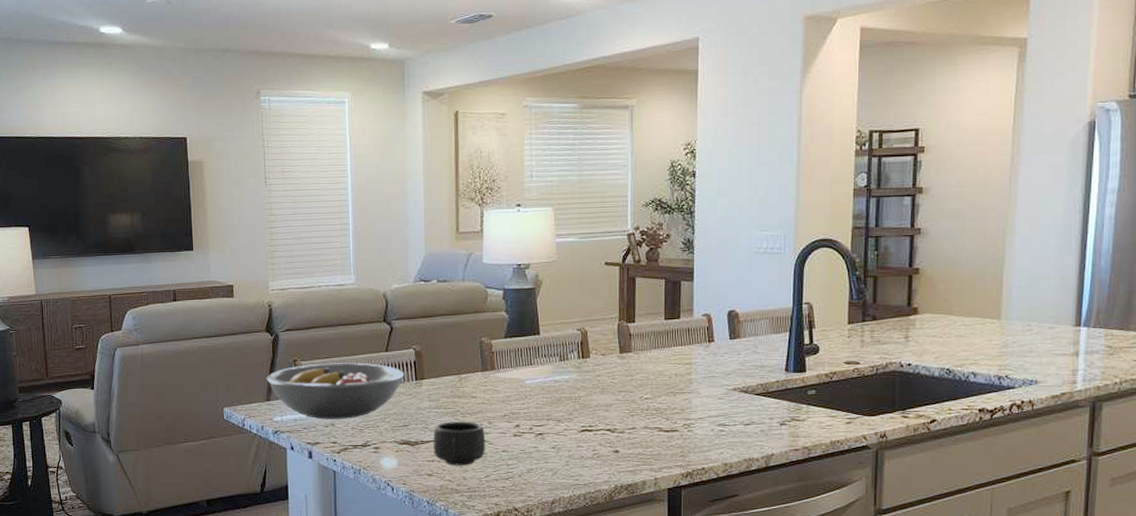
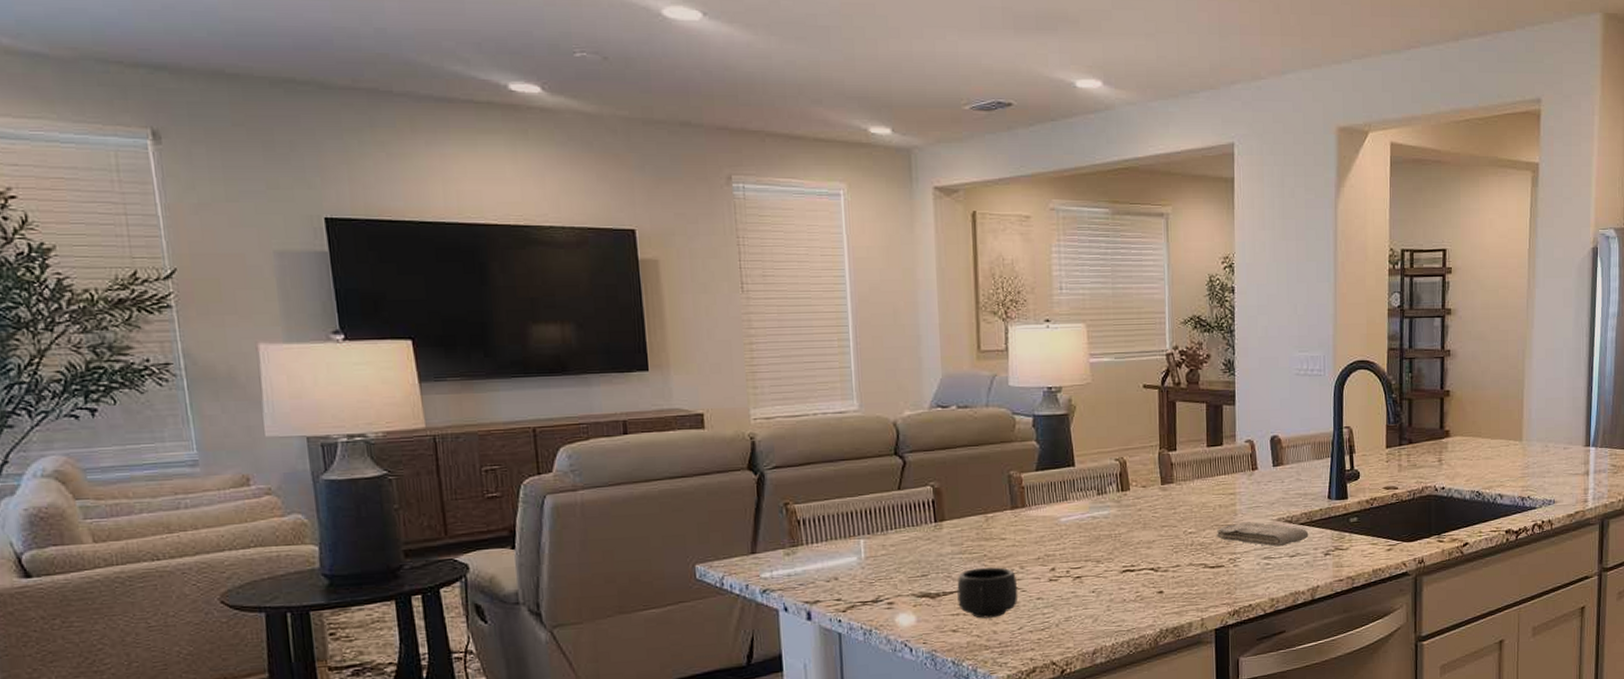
fruit bowl: present [266,362,405,419] -> none [750,504,921,573]
washcloth: none [671,390,764,415] -> present [1216,521,1309,547]

